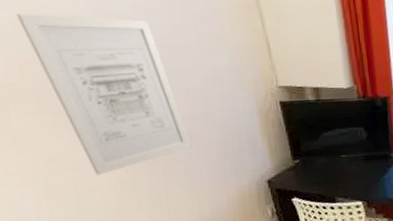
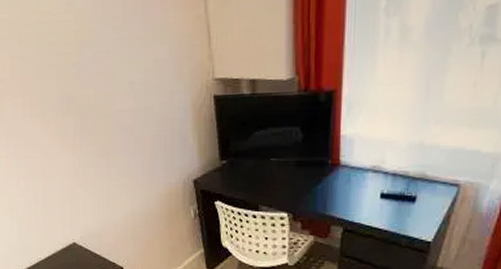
wall art: present [15,14,192,175] -> none [11,13,131,163]

